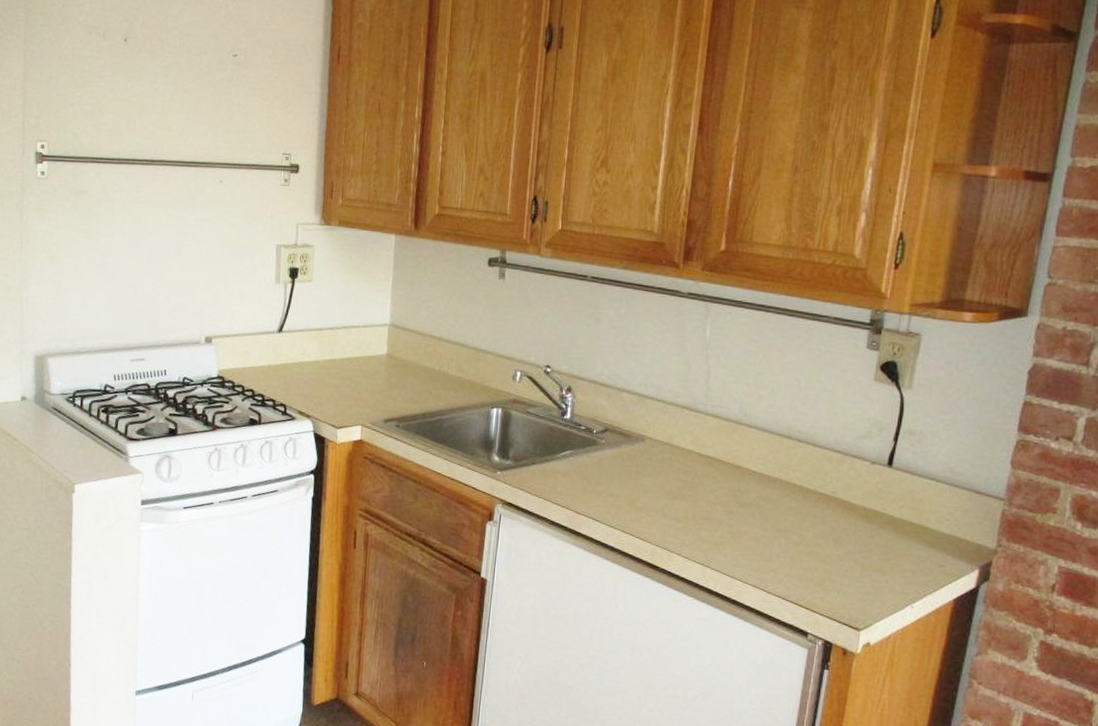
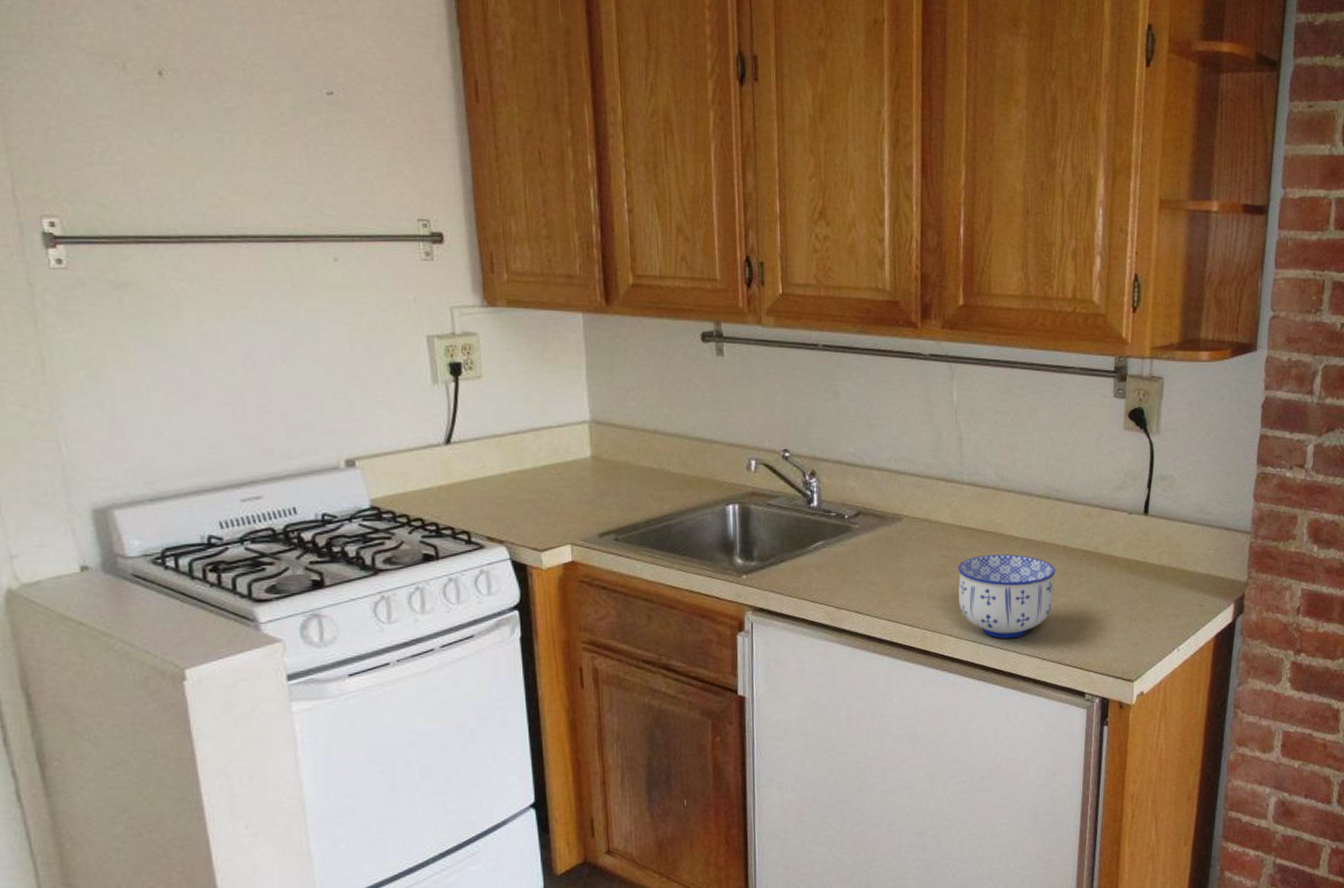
bowl: none [691,484,790,568] -> present [958,554,1056,639]

